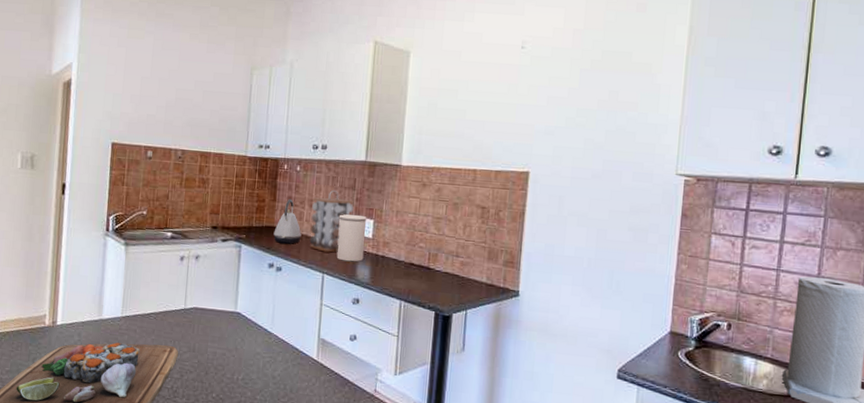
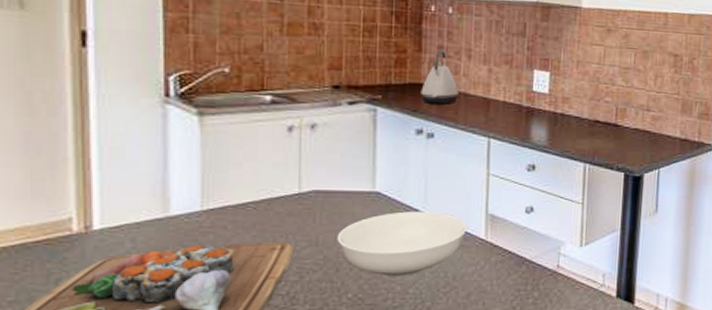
bowl: none [208,330,304,385] -> present [337,211,468,277]
spice rack: present [309,190,354,253] -> none [469,38,525,113]
canister: present [336,214,367,262] -> none [505,66,542,123]

